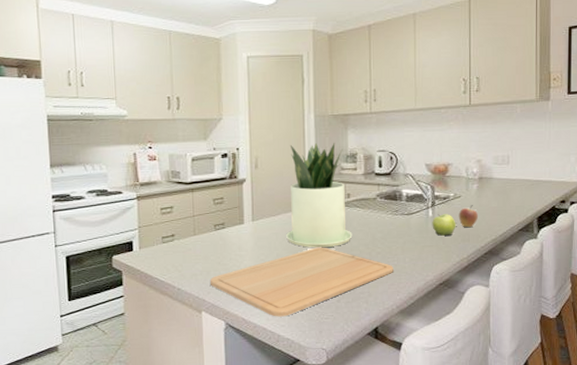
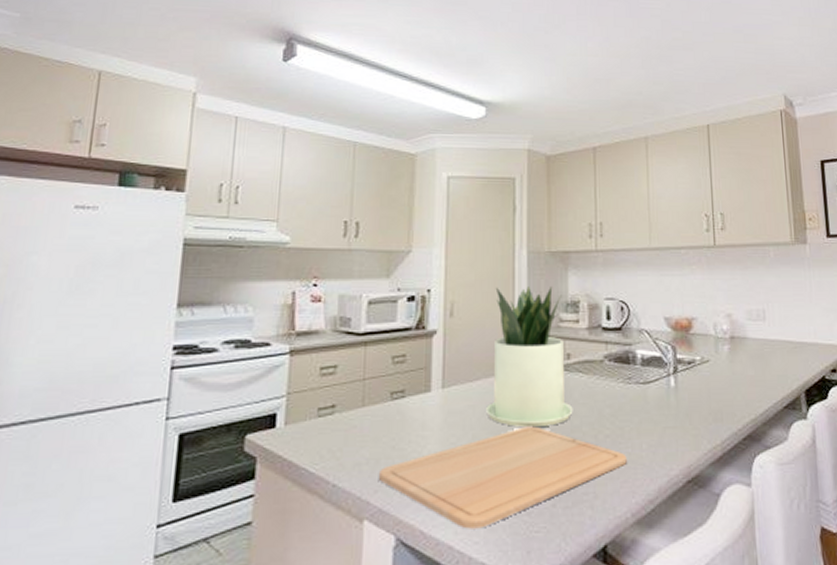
fruit: present [432,214,456,236] -> none [674,383,705,413]
fruit: present [458,206,478,227] -> none [707,374,732,402]

